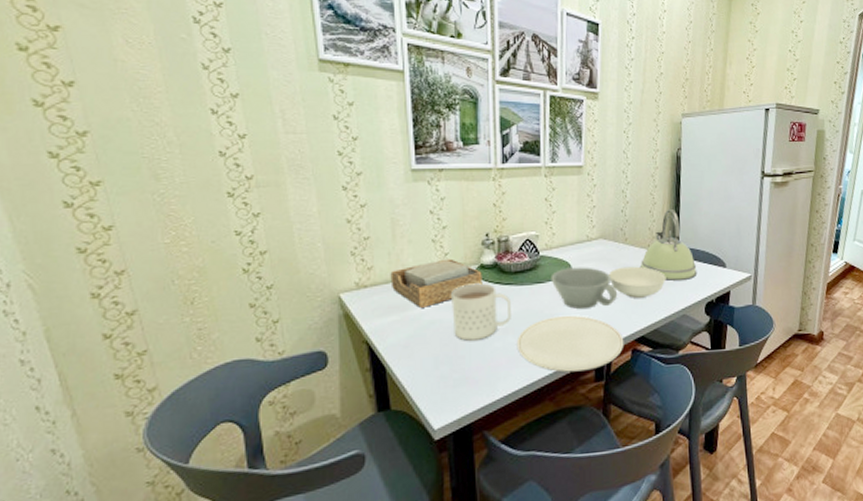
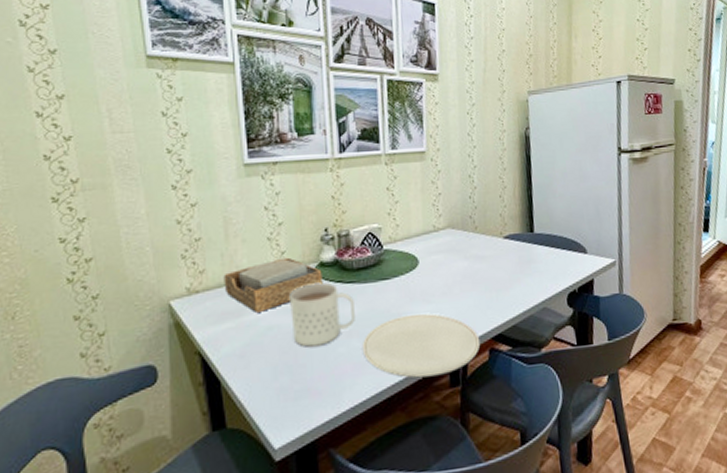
cup: present [550,267,618,309] -> none [396,259,471,306]
bowl: present [609,266,666,298] -> none [459,256,523,292]
kettle: present [639,208,697,281] -> none [492,192,556,271]

